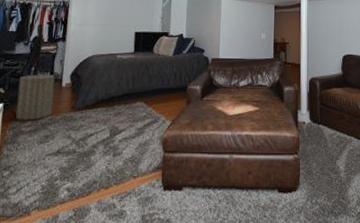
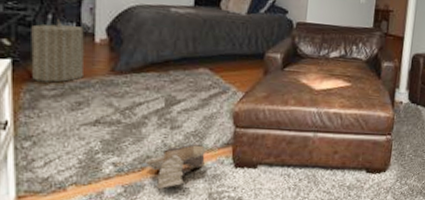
boots: none [93,168,140,212] -> present [147,144,206,189]

